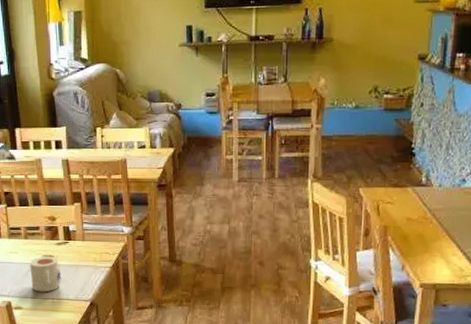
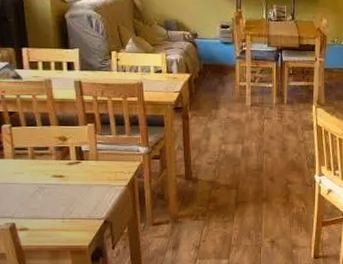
mug: present [30,256,62,292] -> none [37,177,73,212]

